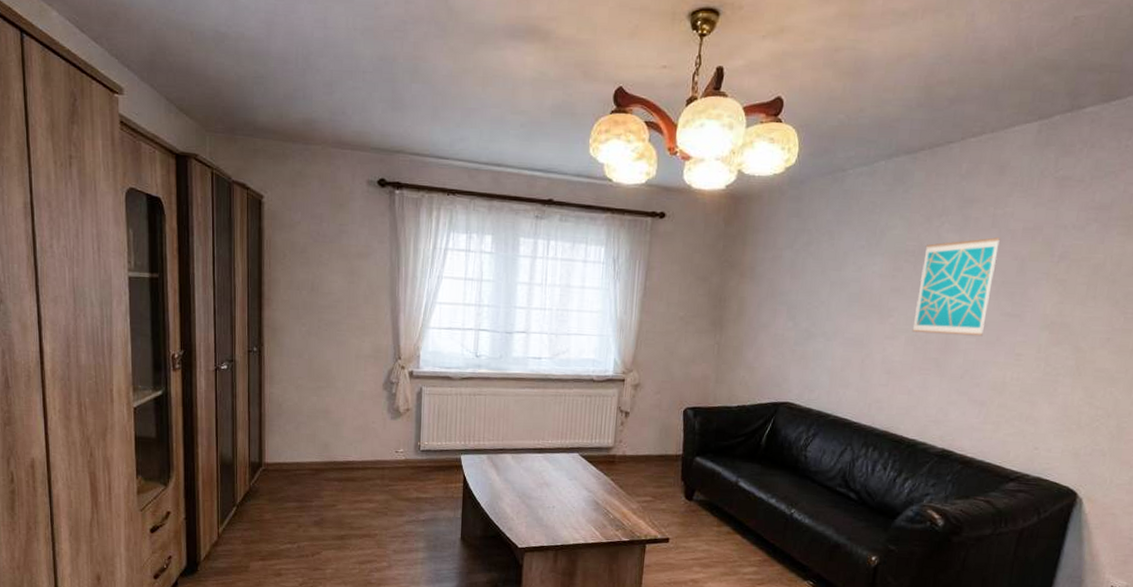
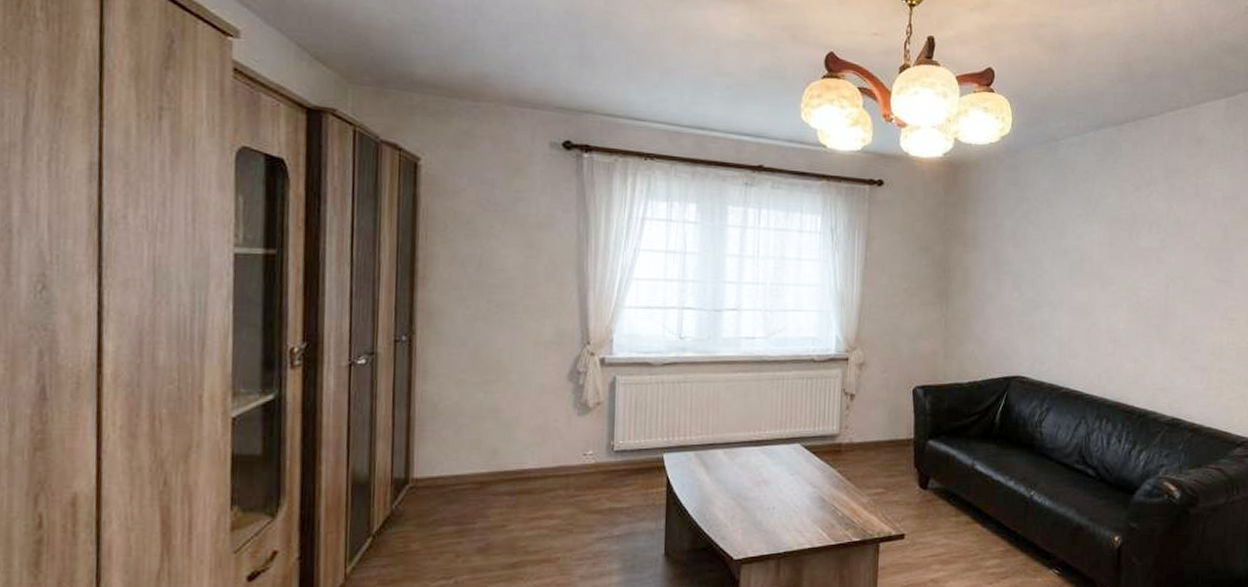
wall art: present [912,237,1000,337] -> none [1133,206,1204,302]

